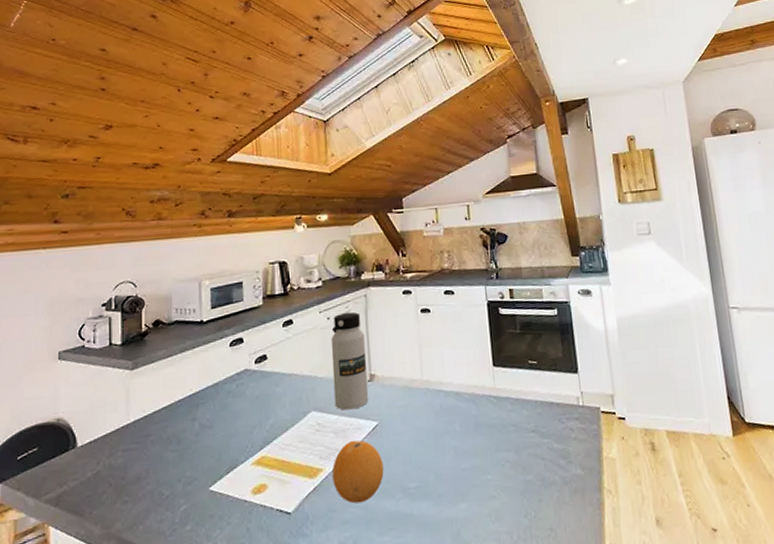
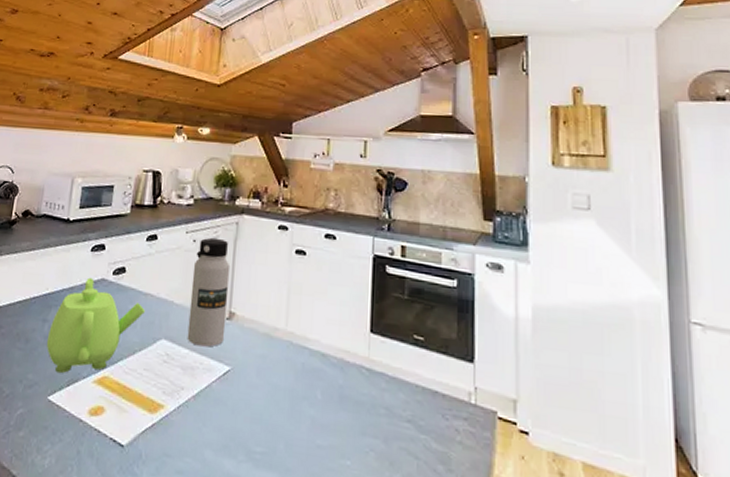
teapot: none [199,370,291,463] -> present [46,277,145,373]
fruit: present [331,440,384,504] -> none [172,381,230,455]

